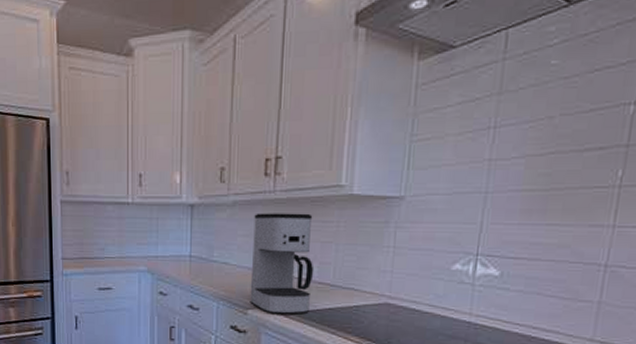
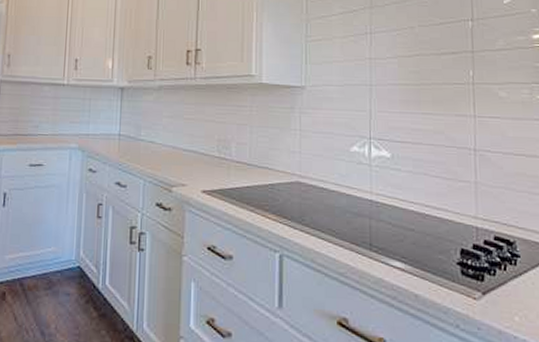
coffee maker: present [250,213,314,314] -> none [174,96,232,192]

